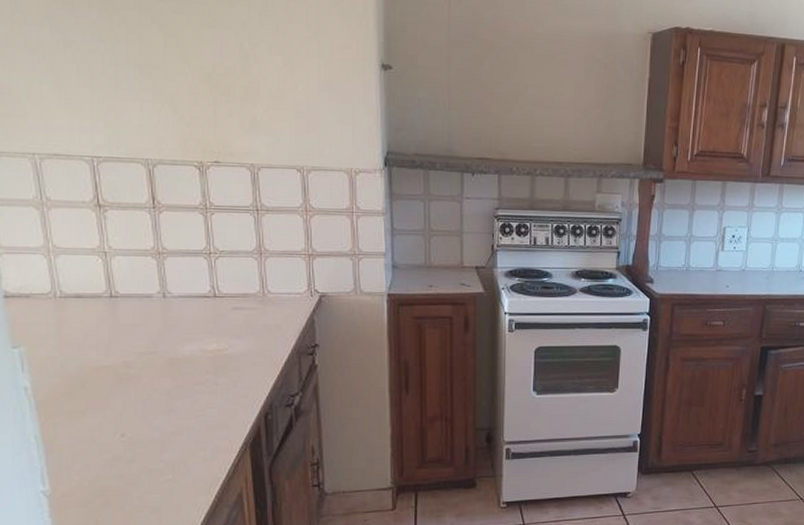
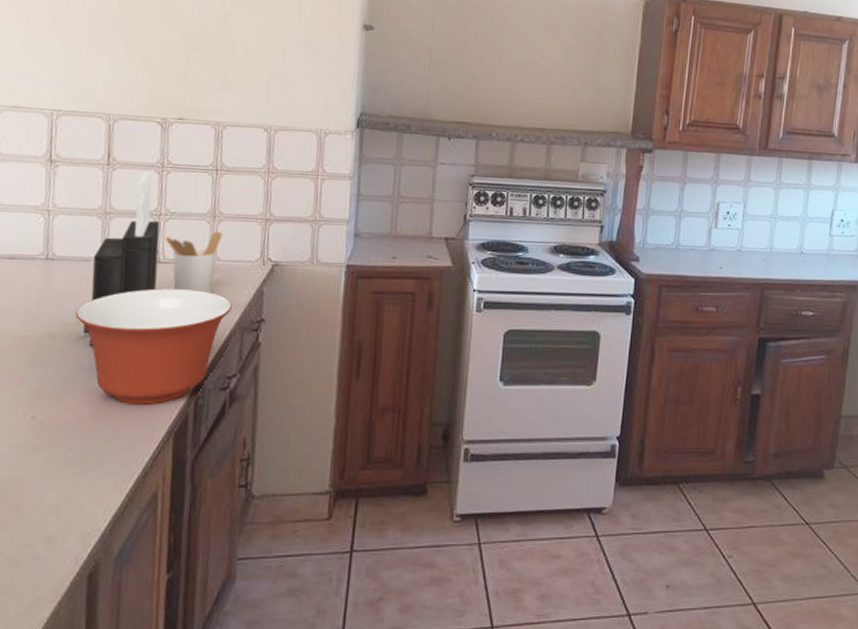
mixing bowl: none [145,320,287,421] -> present [75,288,232,404]
knife block: none [153,213,216,374] -> present [82,171,160,347]
utensil holder: none [217,266,271,323] -> present [164,230,223,294]

